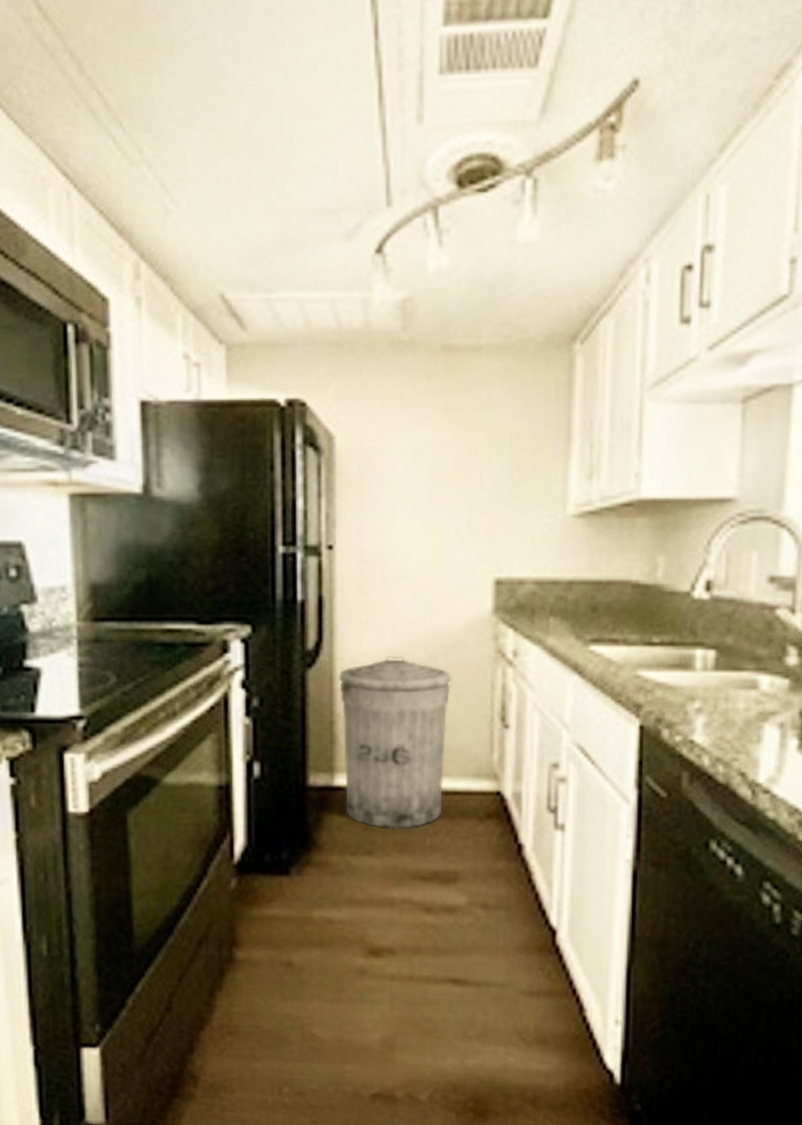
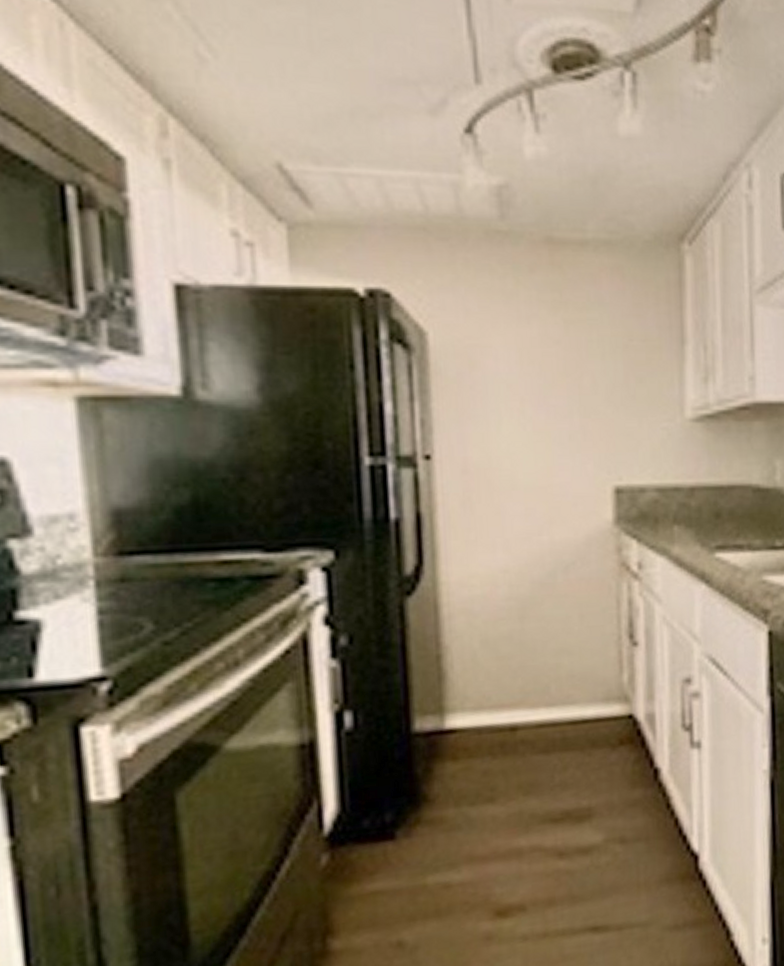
trash can: present [338,655,453,830] -> none [443,575,575,771]

